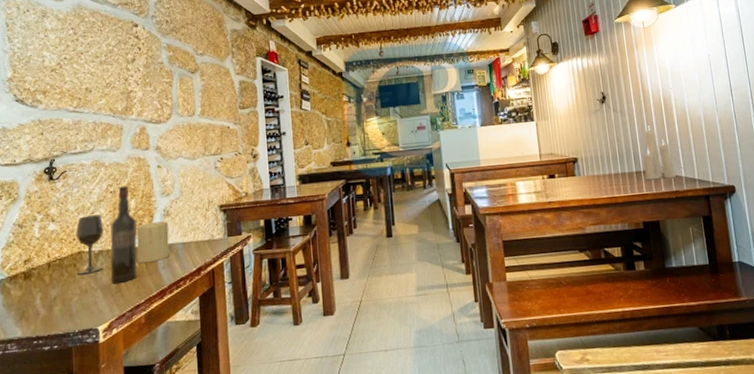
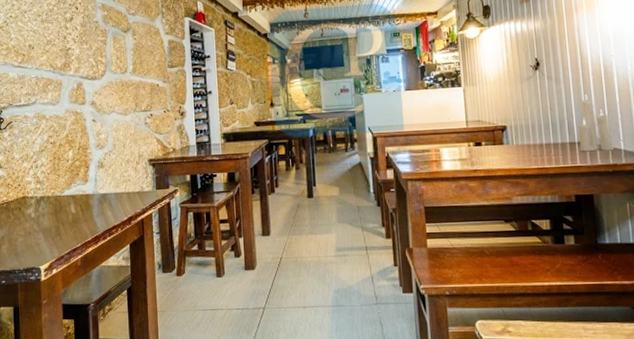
wine glass: present [76,214,103,275] -> none [21,163,45,218]
wine bottle: present [110,185,137,283] -> none [50,137,75,227]
candle: present [136,221,170,264] -> none [74,172,103,211]

